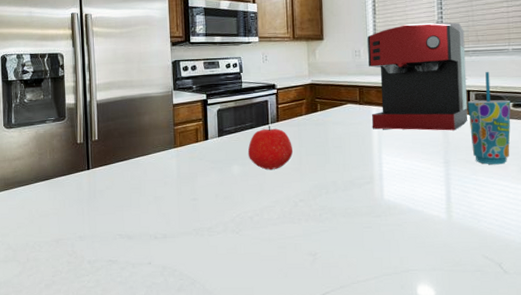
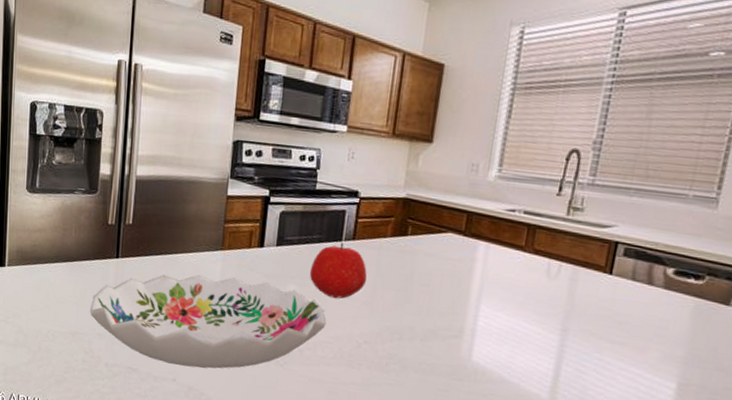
decorative bowl: none [69,167,268,251] -> present [89,274,327,369]
coffee maker: present [367,22,468,131] -> none [474,138,630,291]
cup: present [468,72,511,165] -> none [603,221,674,347]

